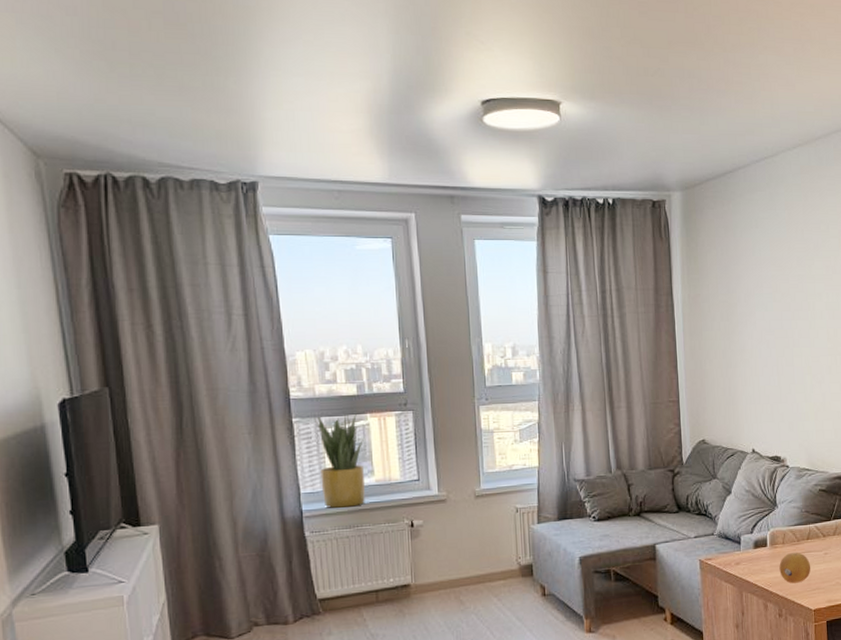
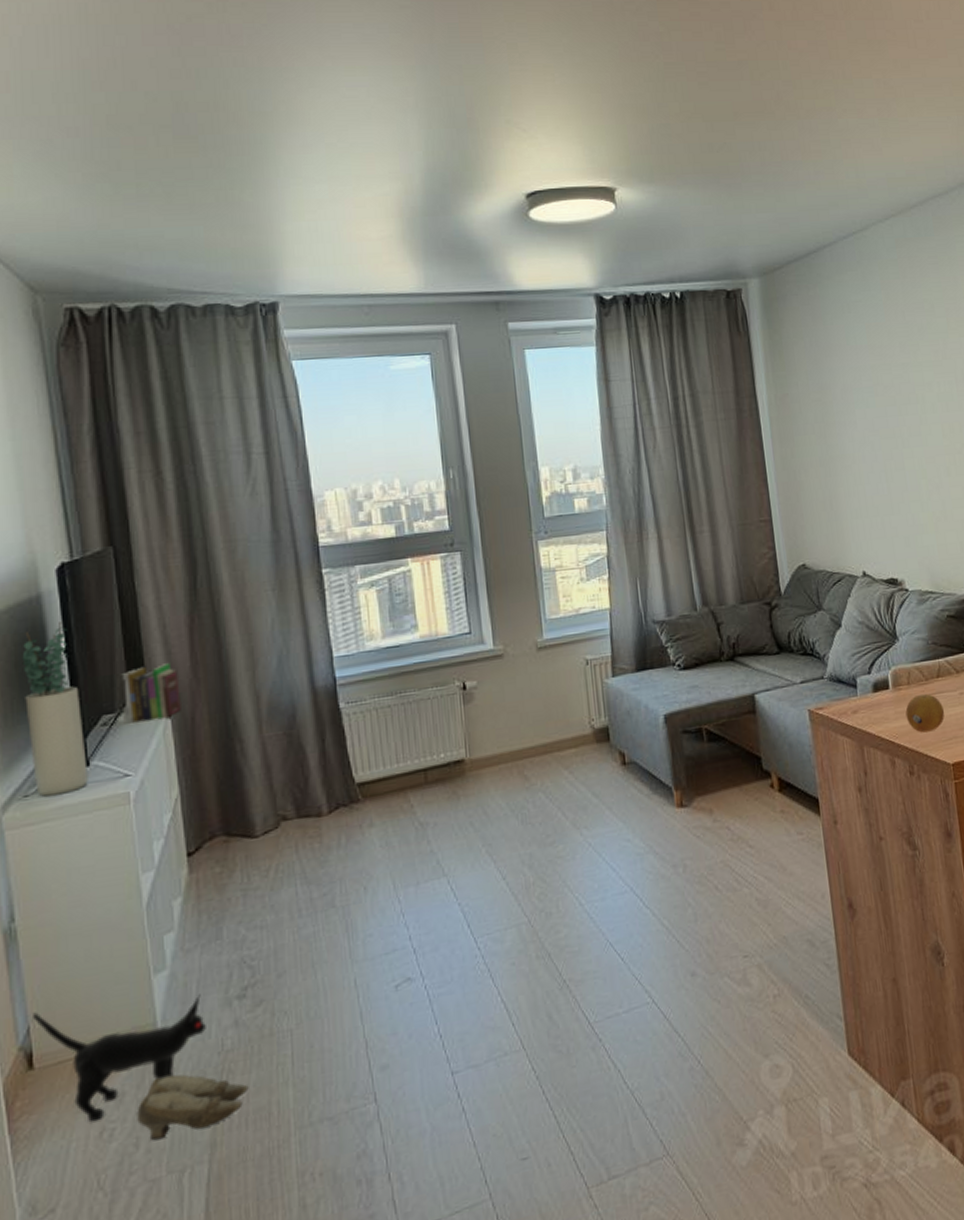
vase: none [28,449,87,596] -> present [22,622,88,797]
books: none [116,490,168,539] -> present [121,663,181,724]
planter: present [314,413,366,508] -> none [347,558,409,673]

